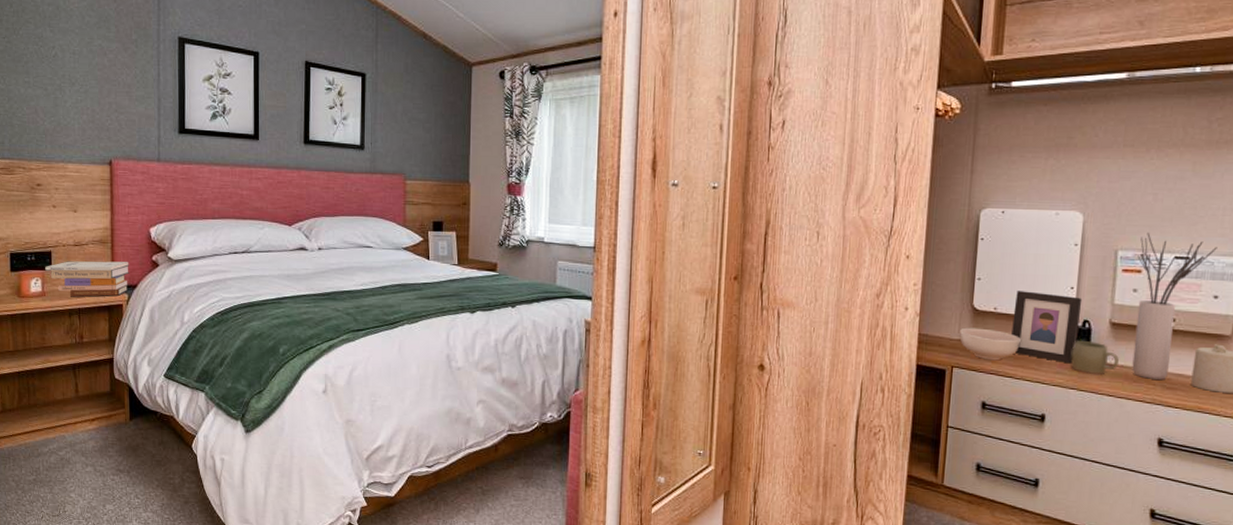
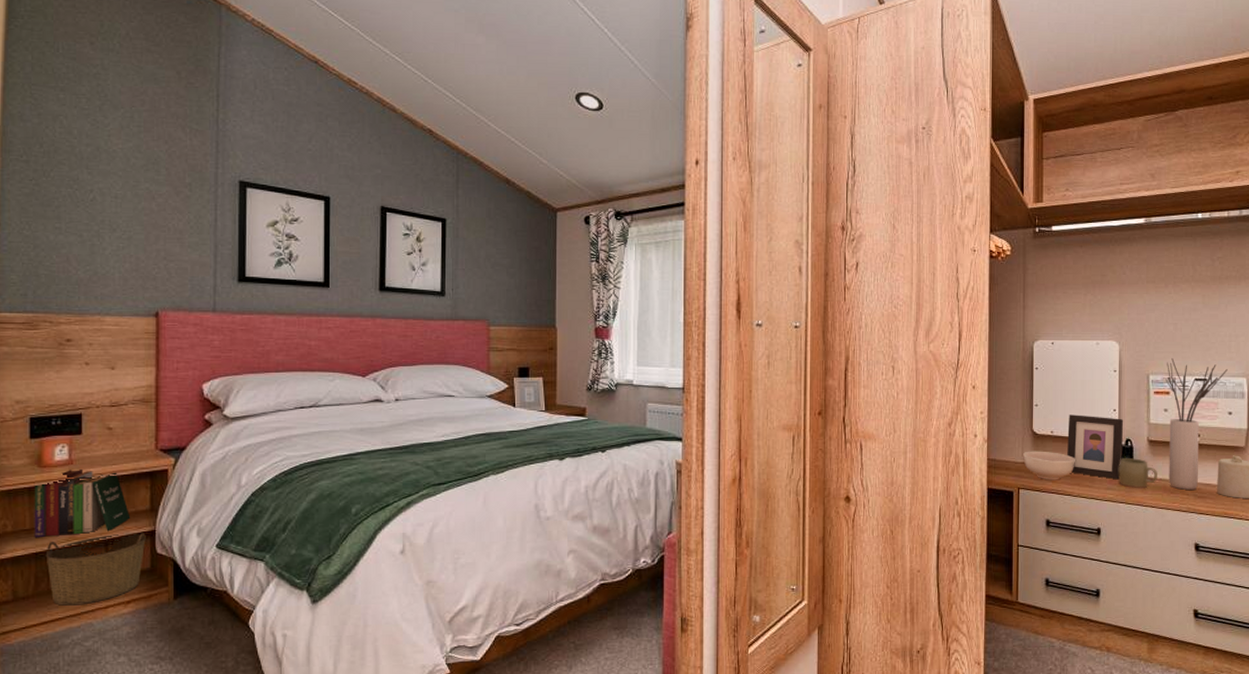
books: none [15,300,93,359] -> present [34,468,131,538]
basket: none [26,360,106,420] -> present [45,533,146,606]
books: present [45,261,129,297] -> none [74,422,177,464]

